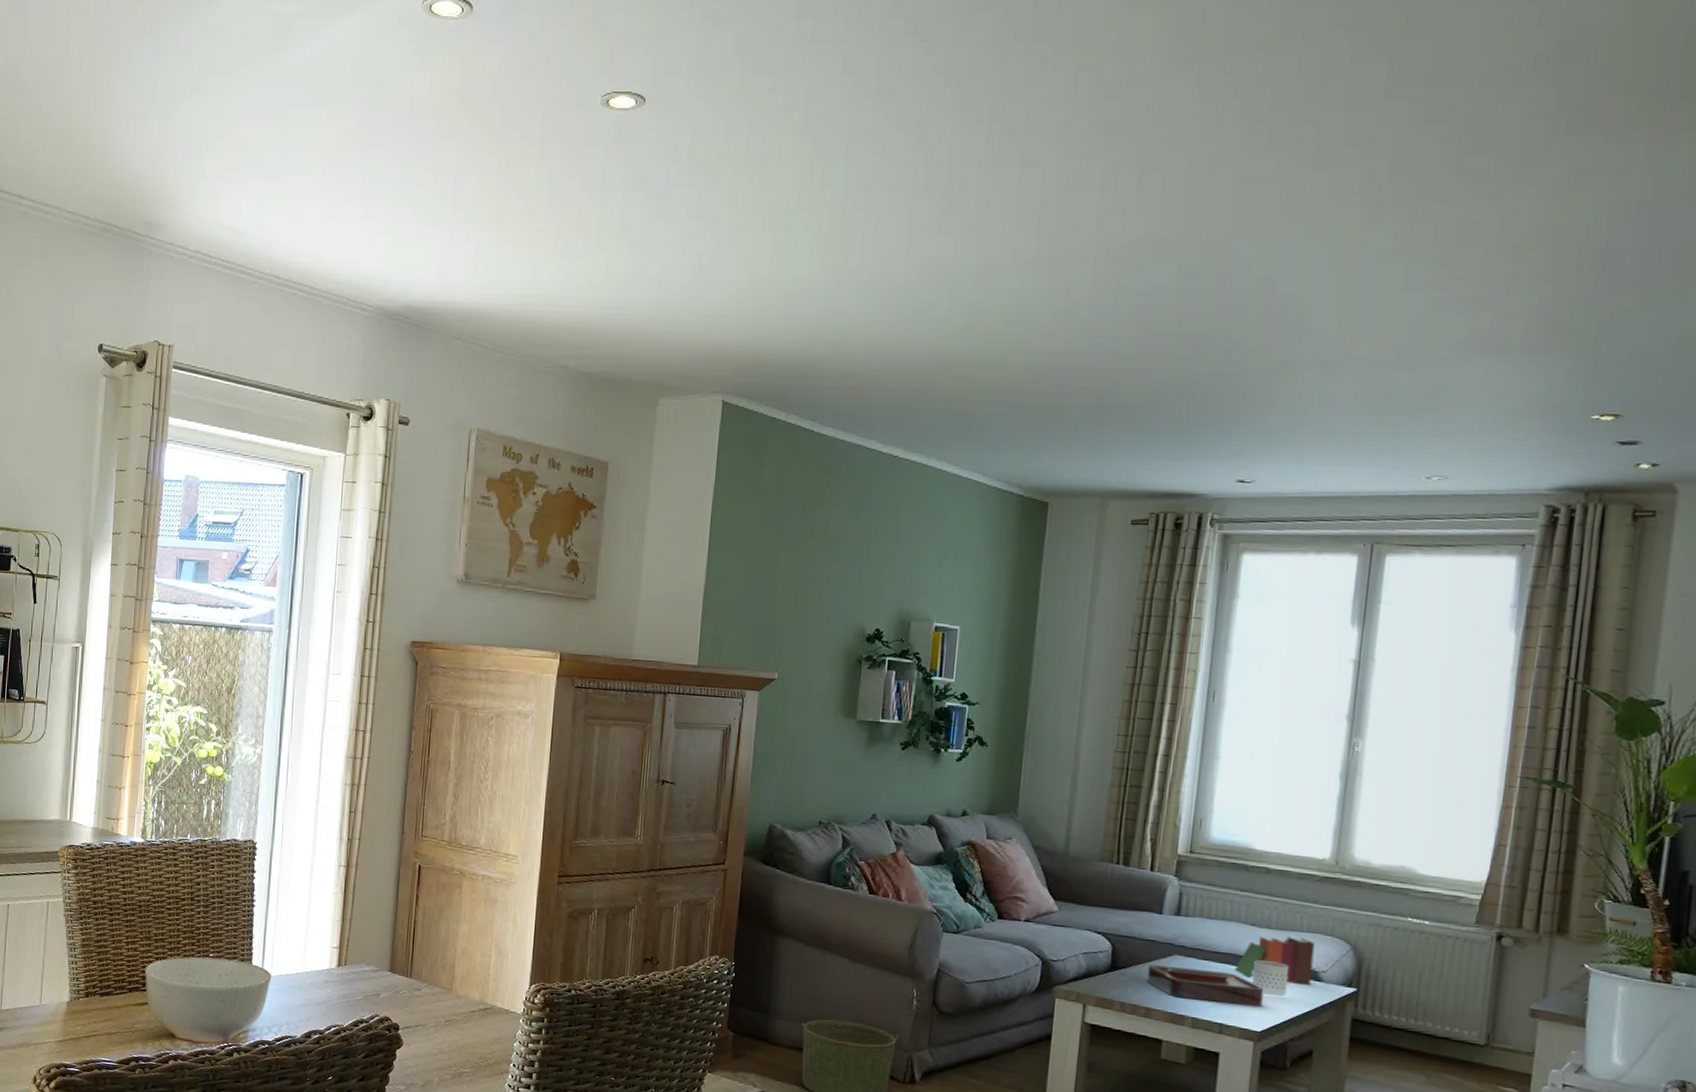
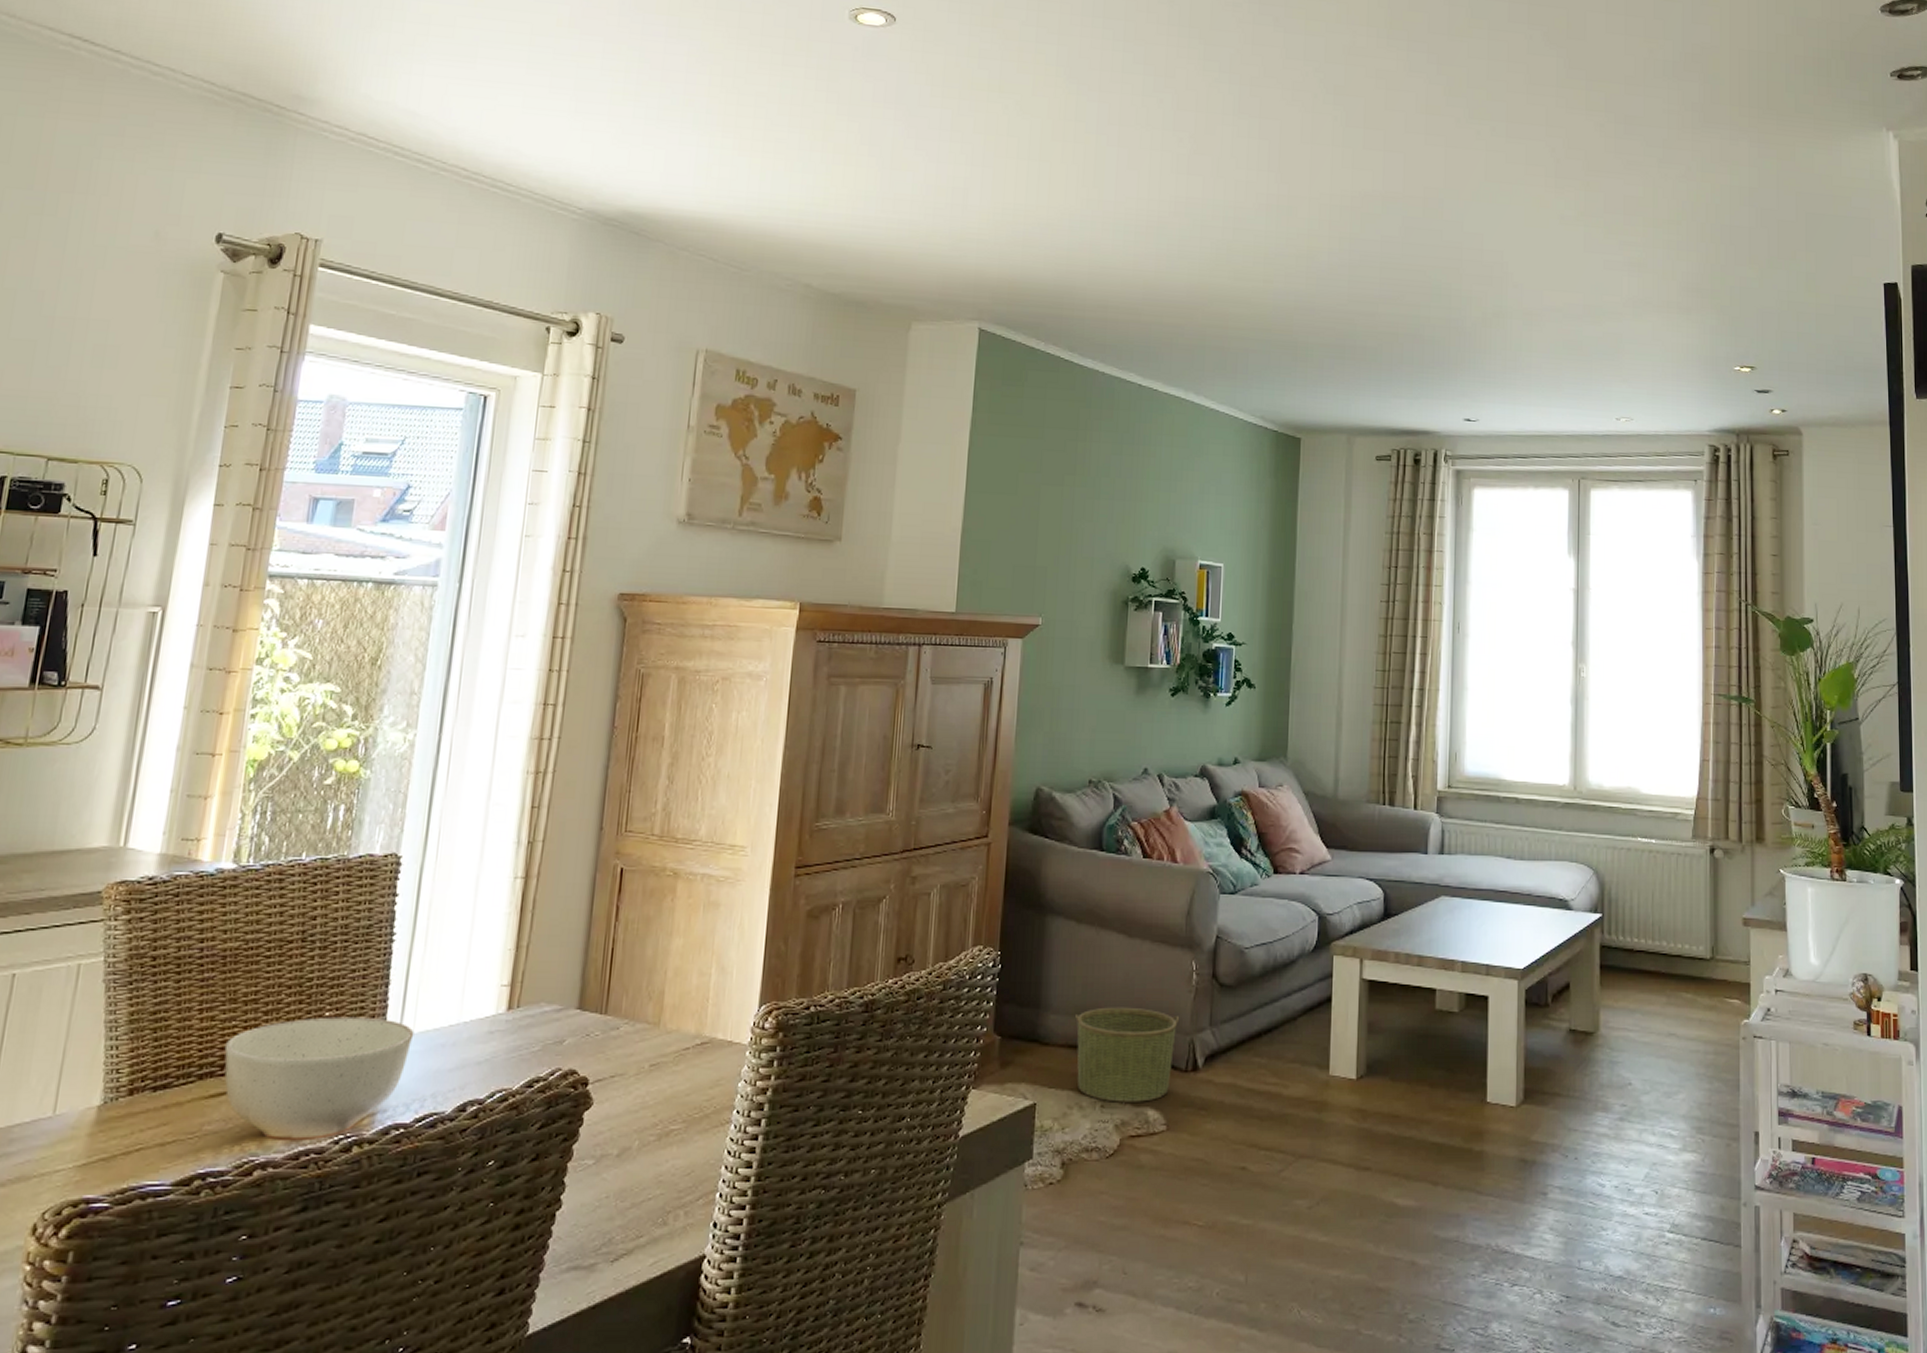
decorative tray: present [1146,964,1264,1007] -> none [1417,909,1523,942]
books: present [1234,936,1315,986] -> none [1495,867,1563,916]
mug: present [1252,960,1290,997] -> none [1511,894,1543,931]

